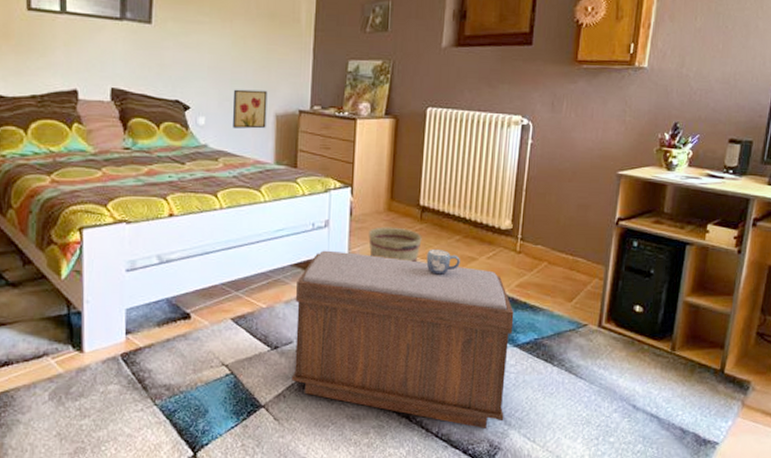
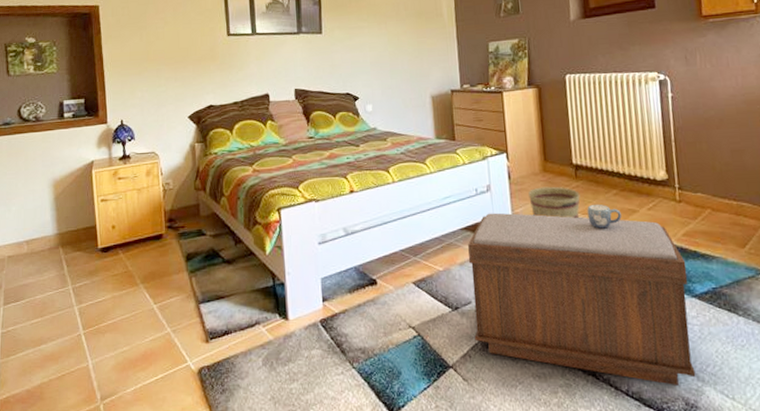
wall art: present [233,89,268,129] -> none [394,76,424,111]

